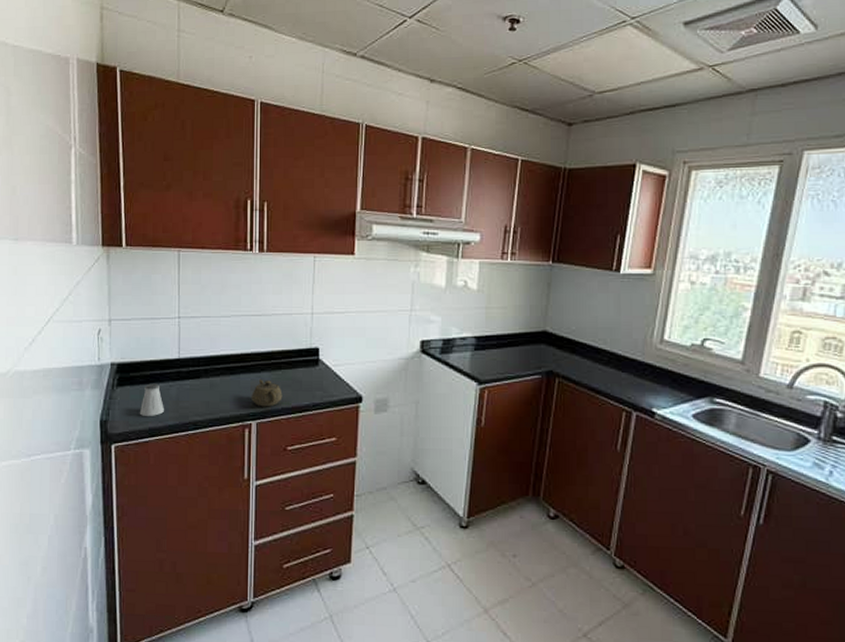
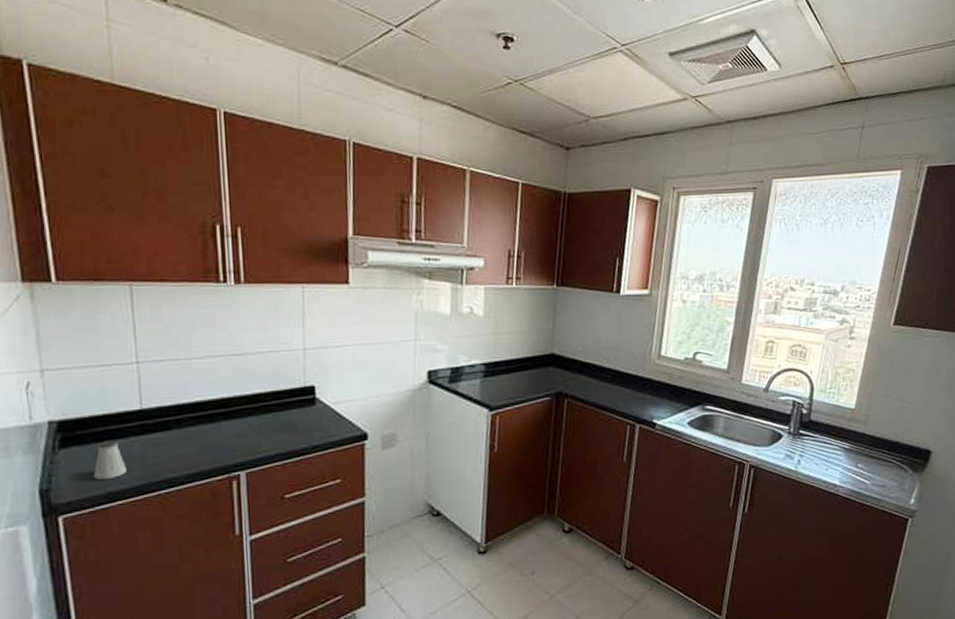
teapot: present [251,379,283,407] -> none [238,424,276,455]

